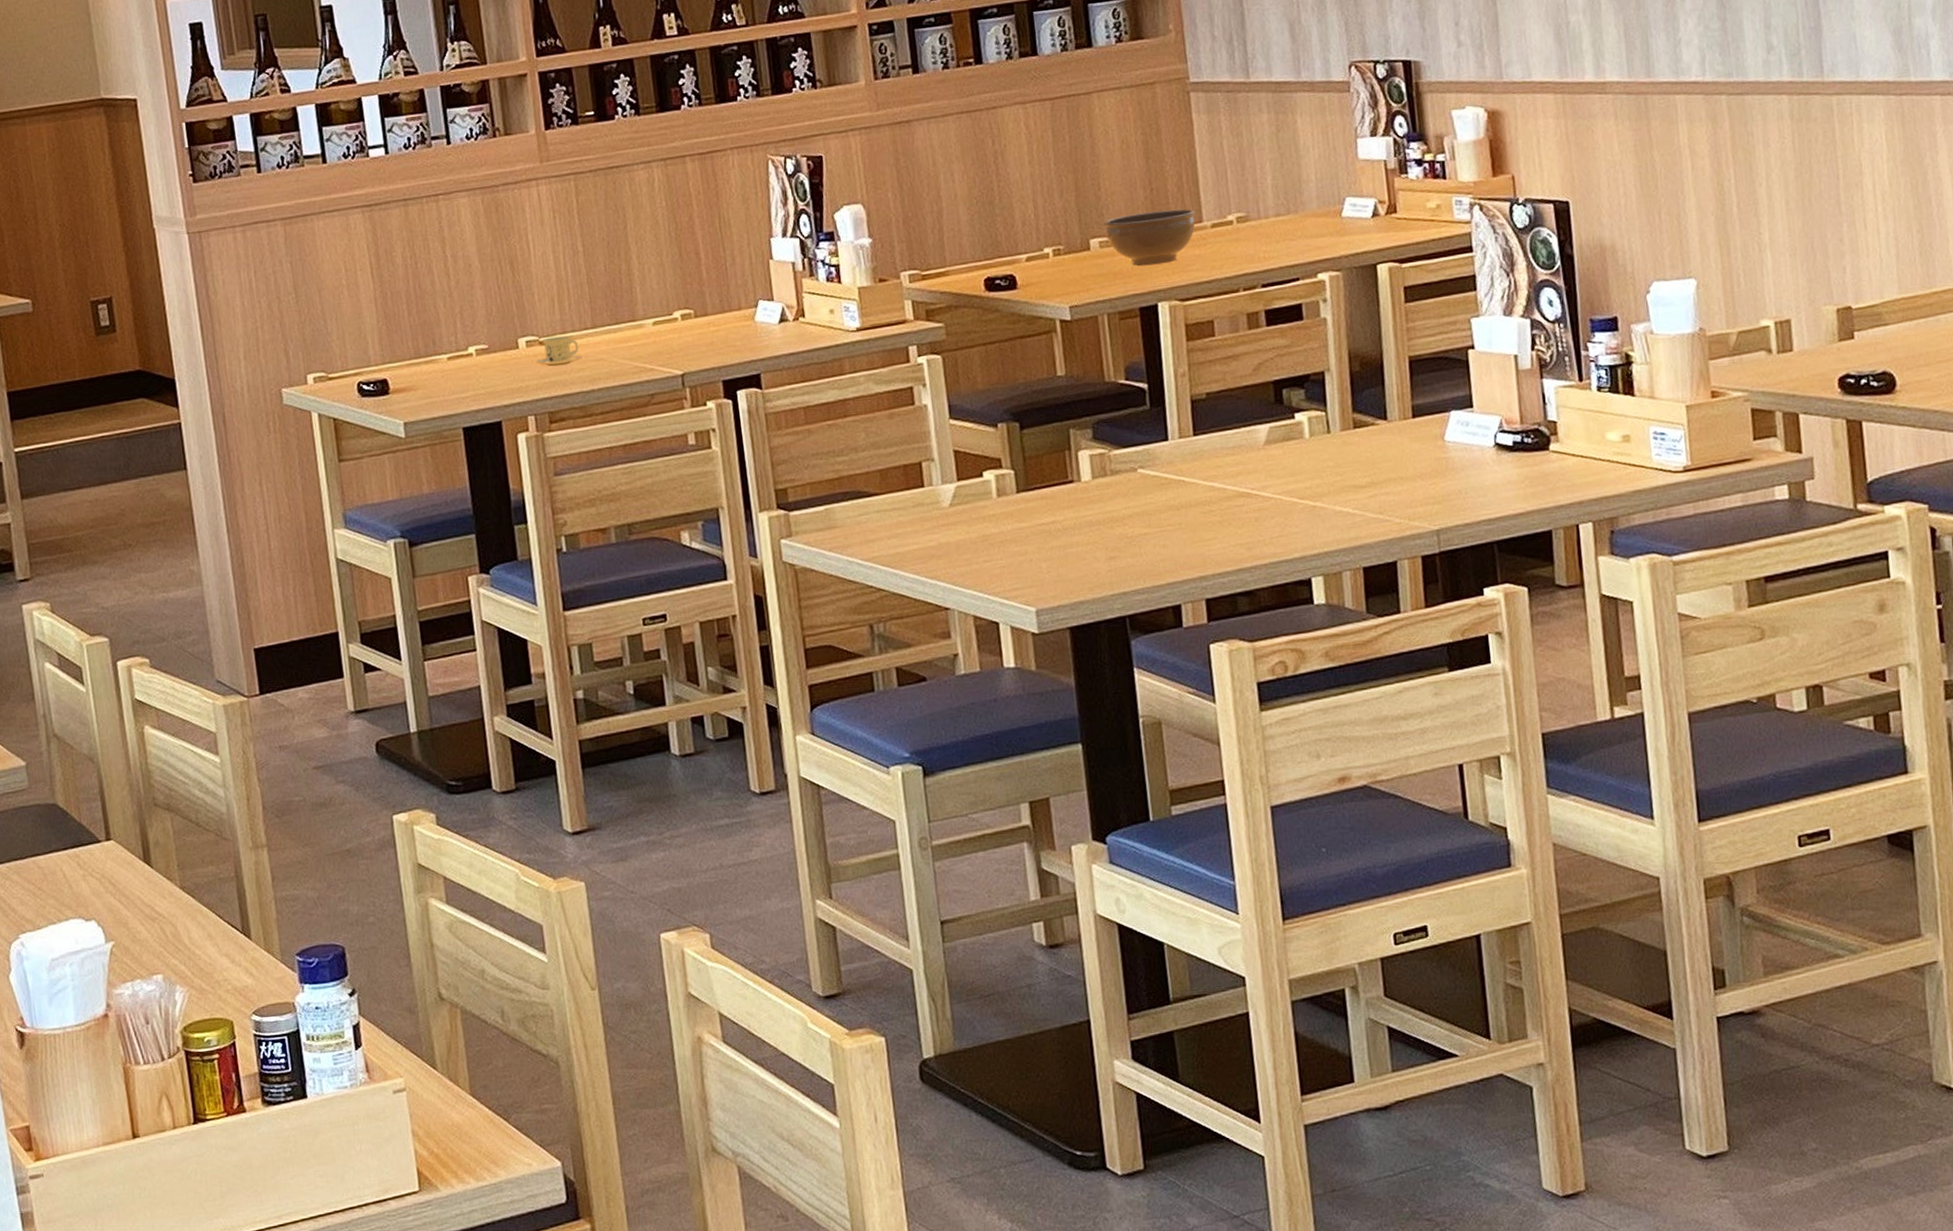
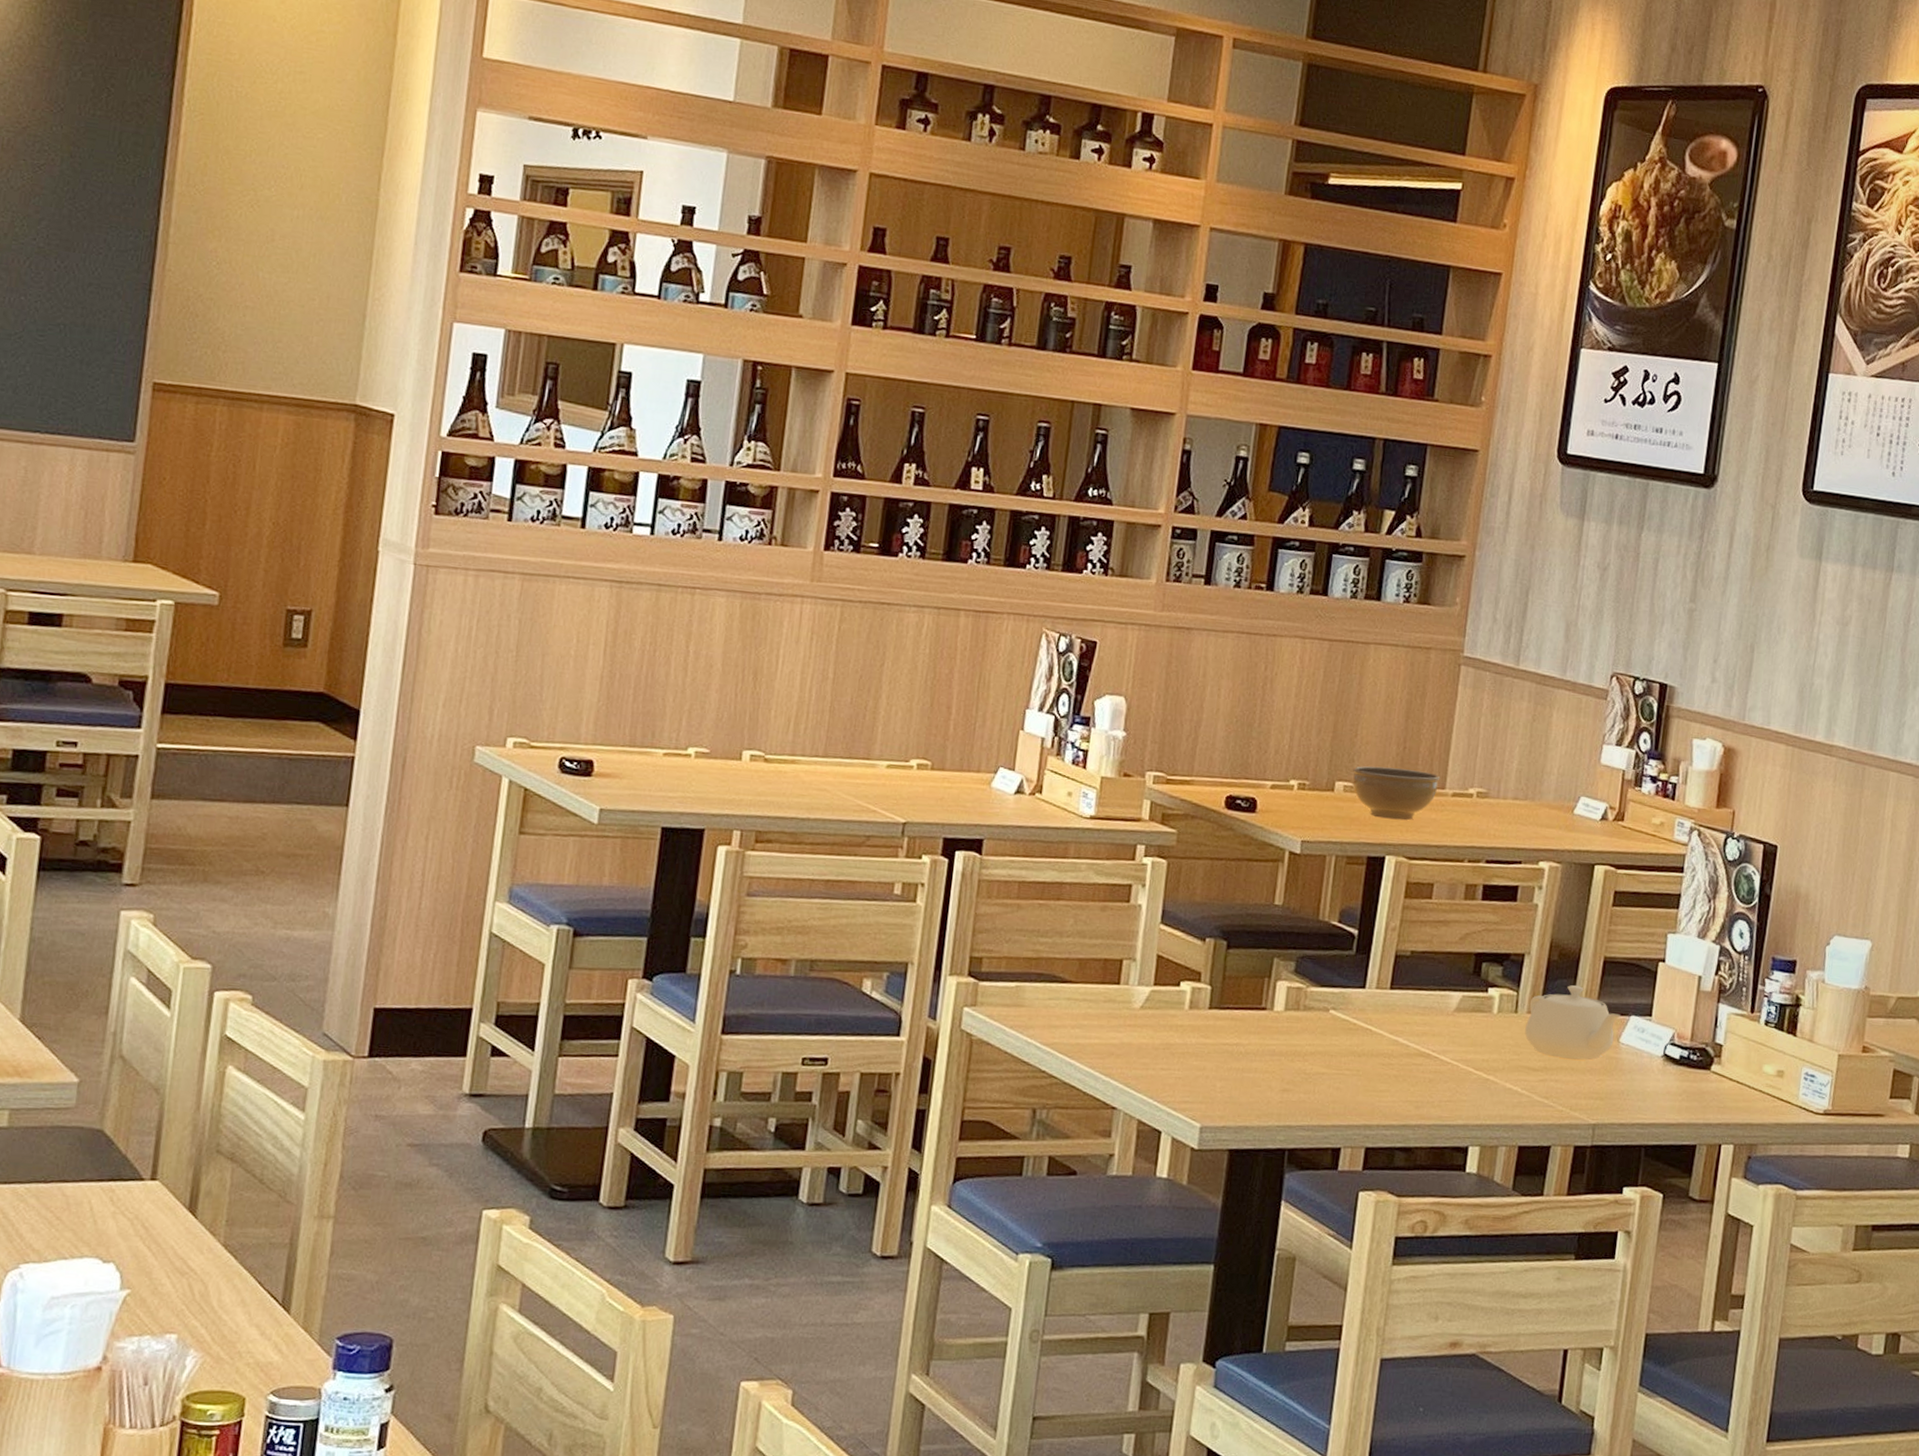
cup and saucer: present [535,335,582,367] -> none [755,756,805,788]
teapot: none [1340,392,1441,470] -> present [1525,985,1621,1061]

